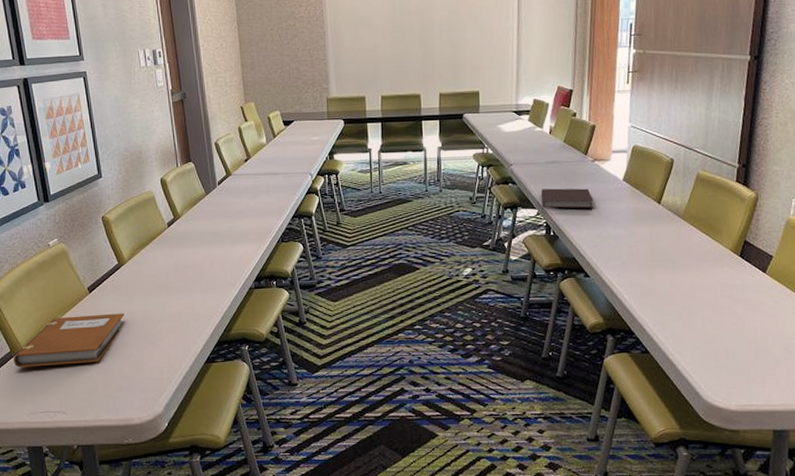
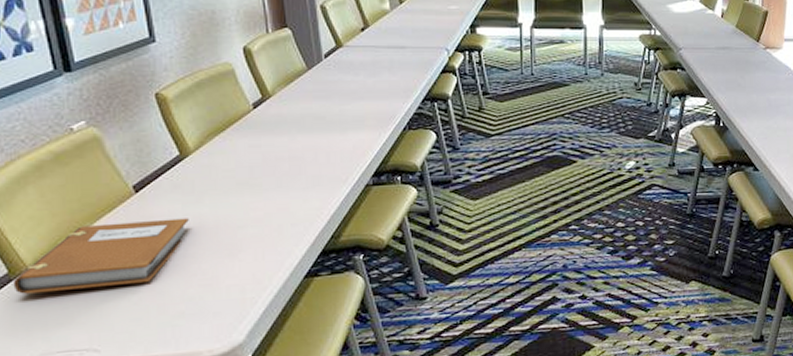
notebook: present [541,188,594,209] -> none [711,76,765,99]

